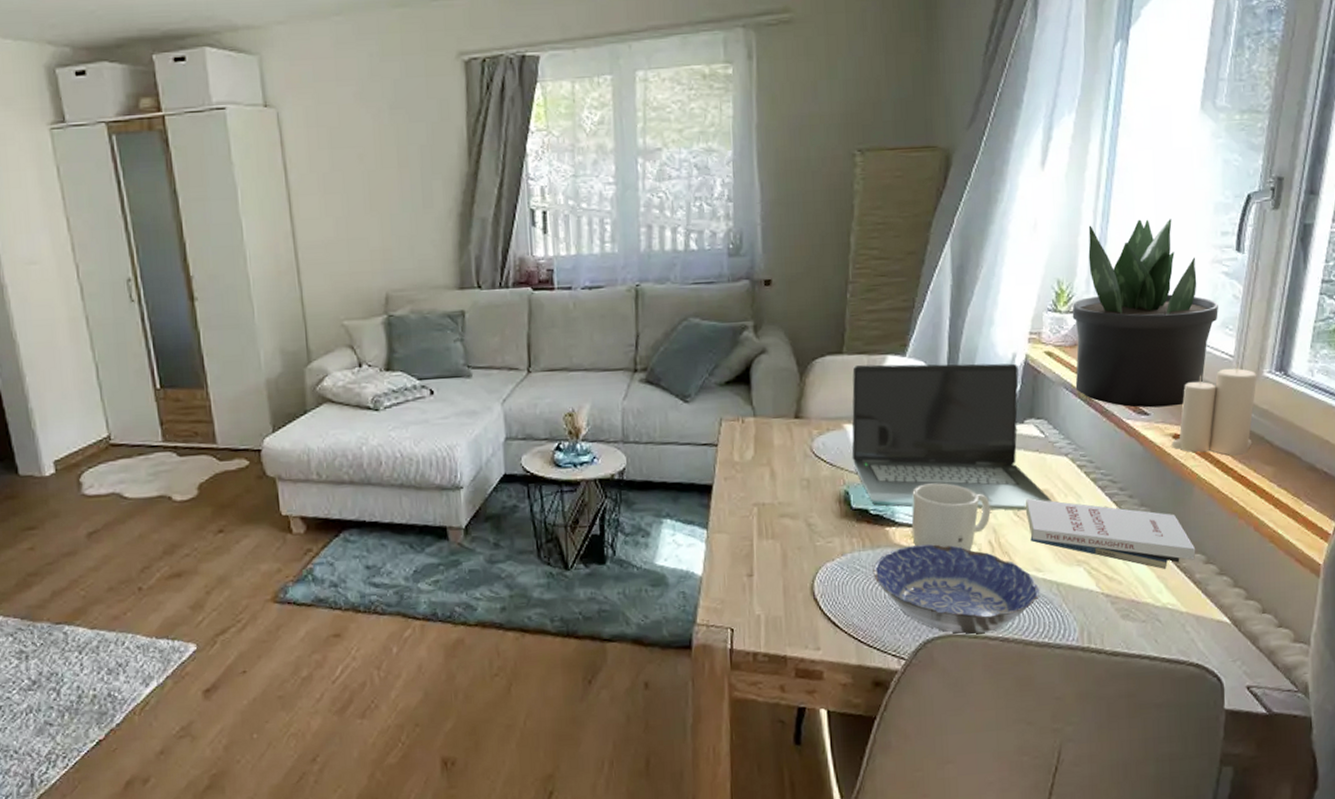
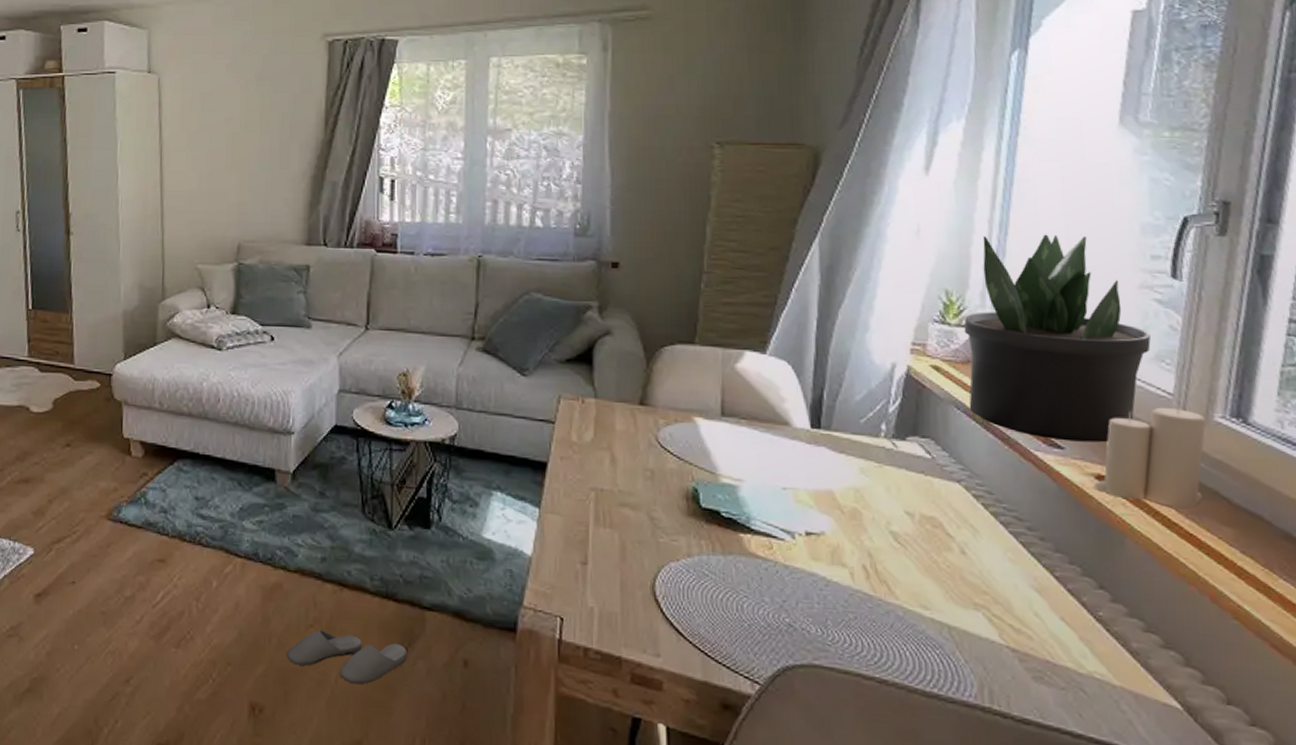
slippers: none [475,677,591,723] -> present [287,630,406,685]
laptop: present [851,363,1053,511] -> none [702,358,942,537]
bowl: present [873,544,1040,634] -> none [724,557,927,670]
mug: present [911,483,991,551] -> none [769,492,865,573]
books: present [1025,498,1196,569] -> none [907,524,1131,630]

